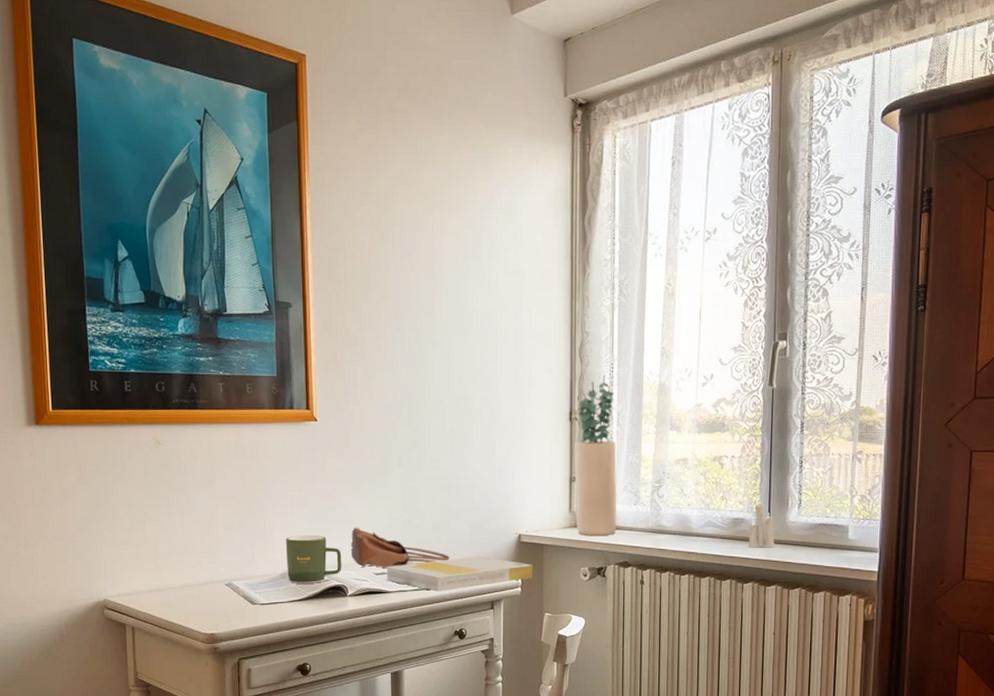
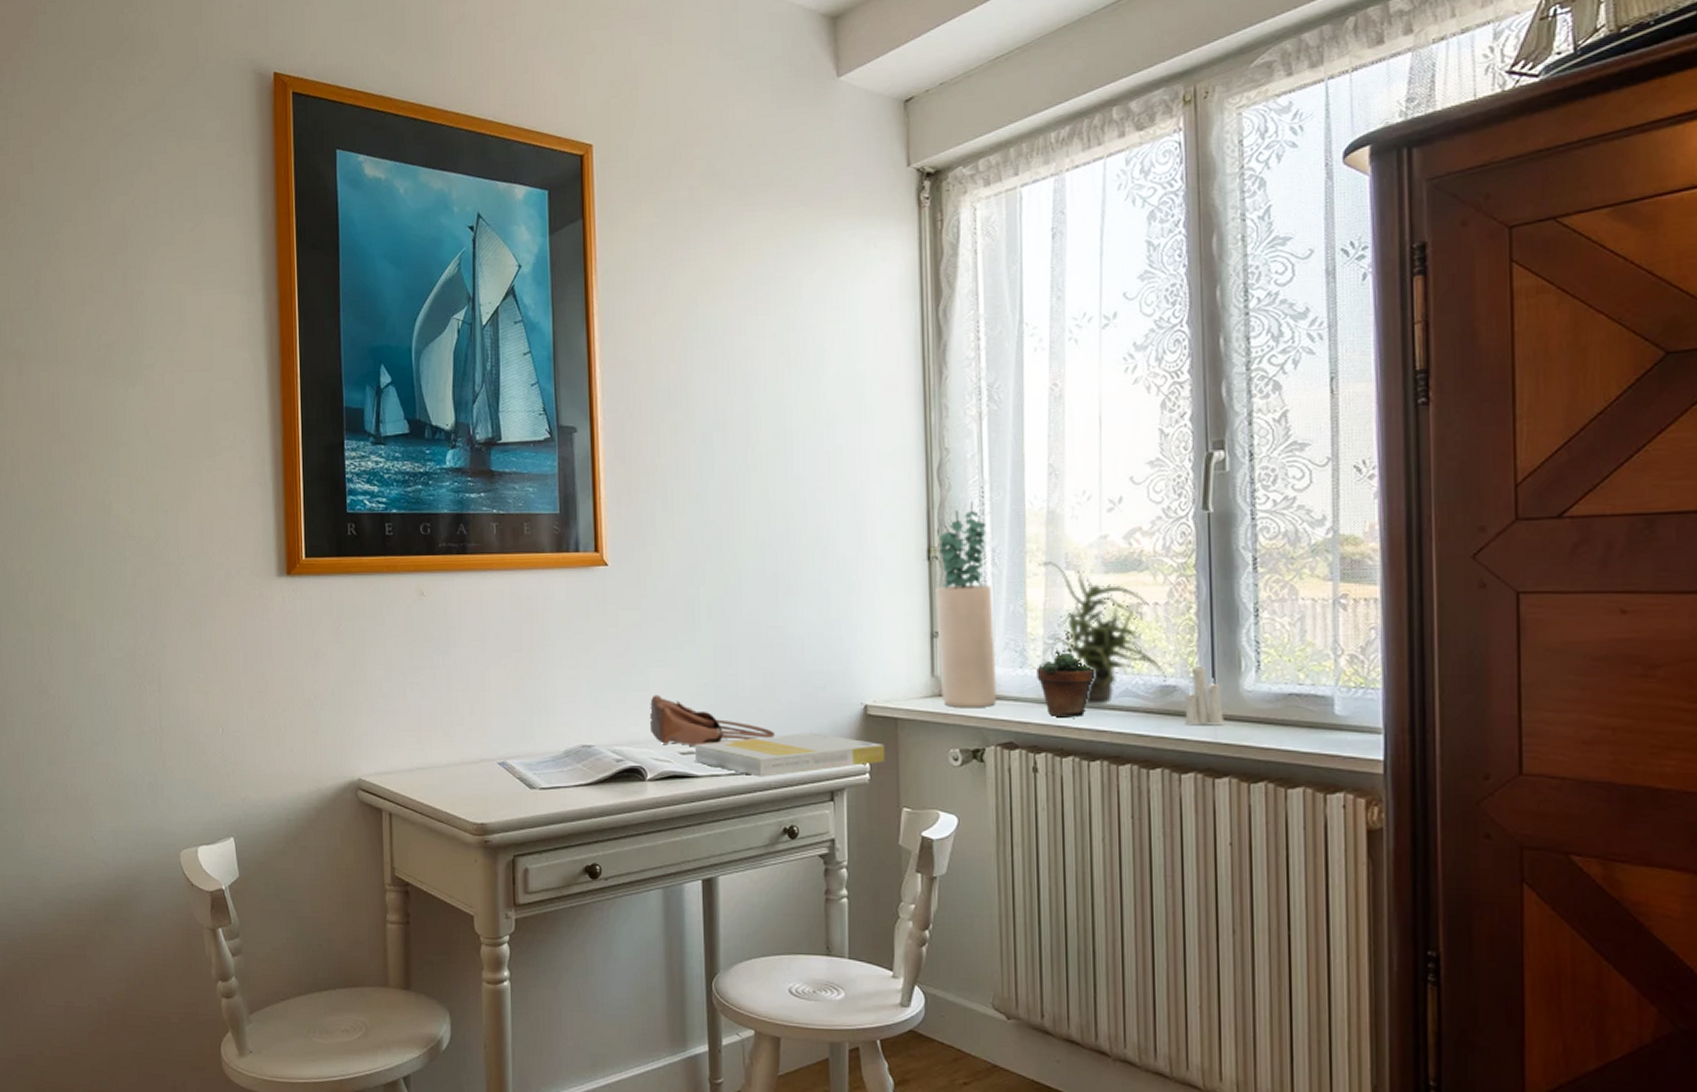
mug: present [285,535,342,584] -> none [569,705,639,764]
succulent plant: none [646,476,687,543] -> present [1036,630,1094,718]
potted plant: none [650,423,737,533] -> present [1037,562,1167,705]

